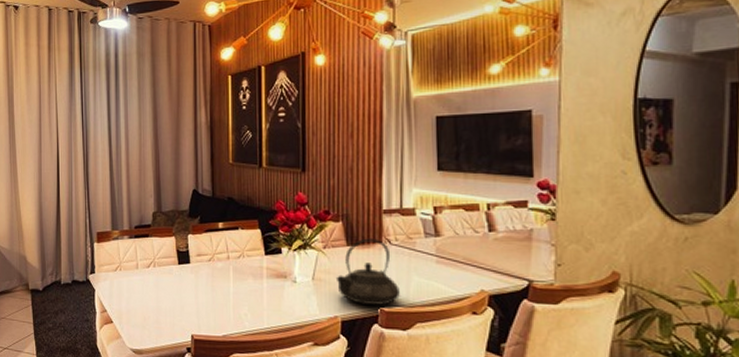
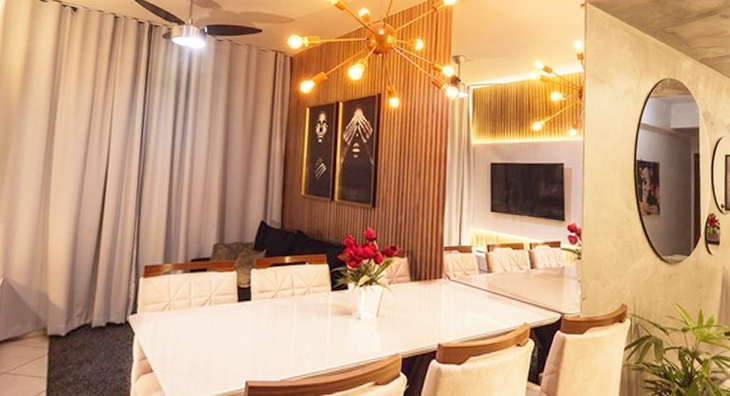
teapot: present [335,238,400,306] -> none [398,274,456,342]

